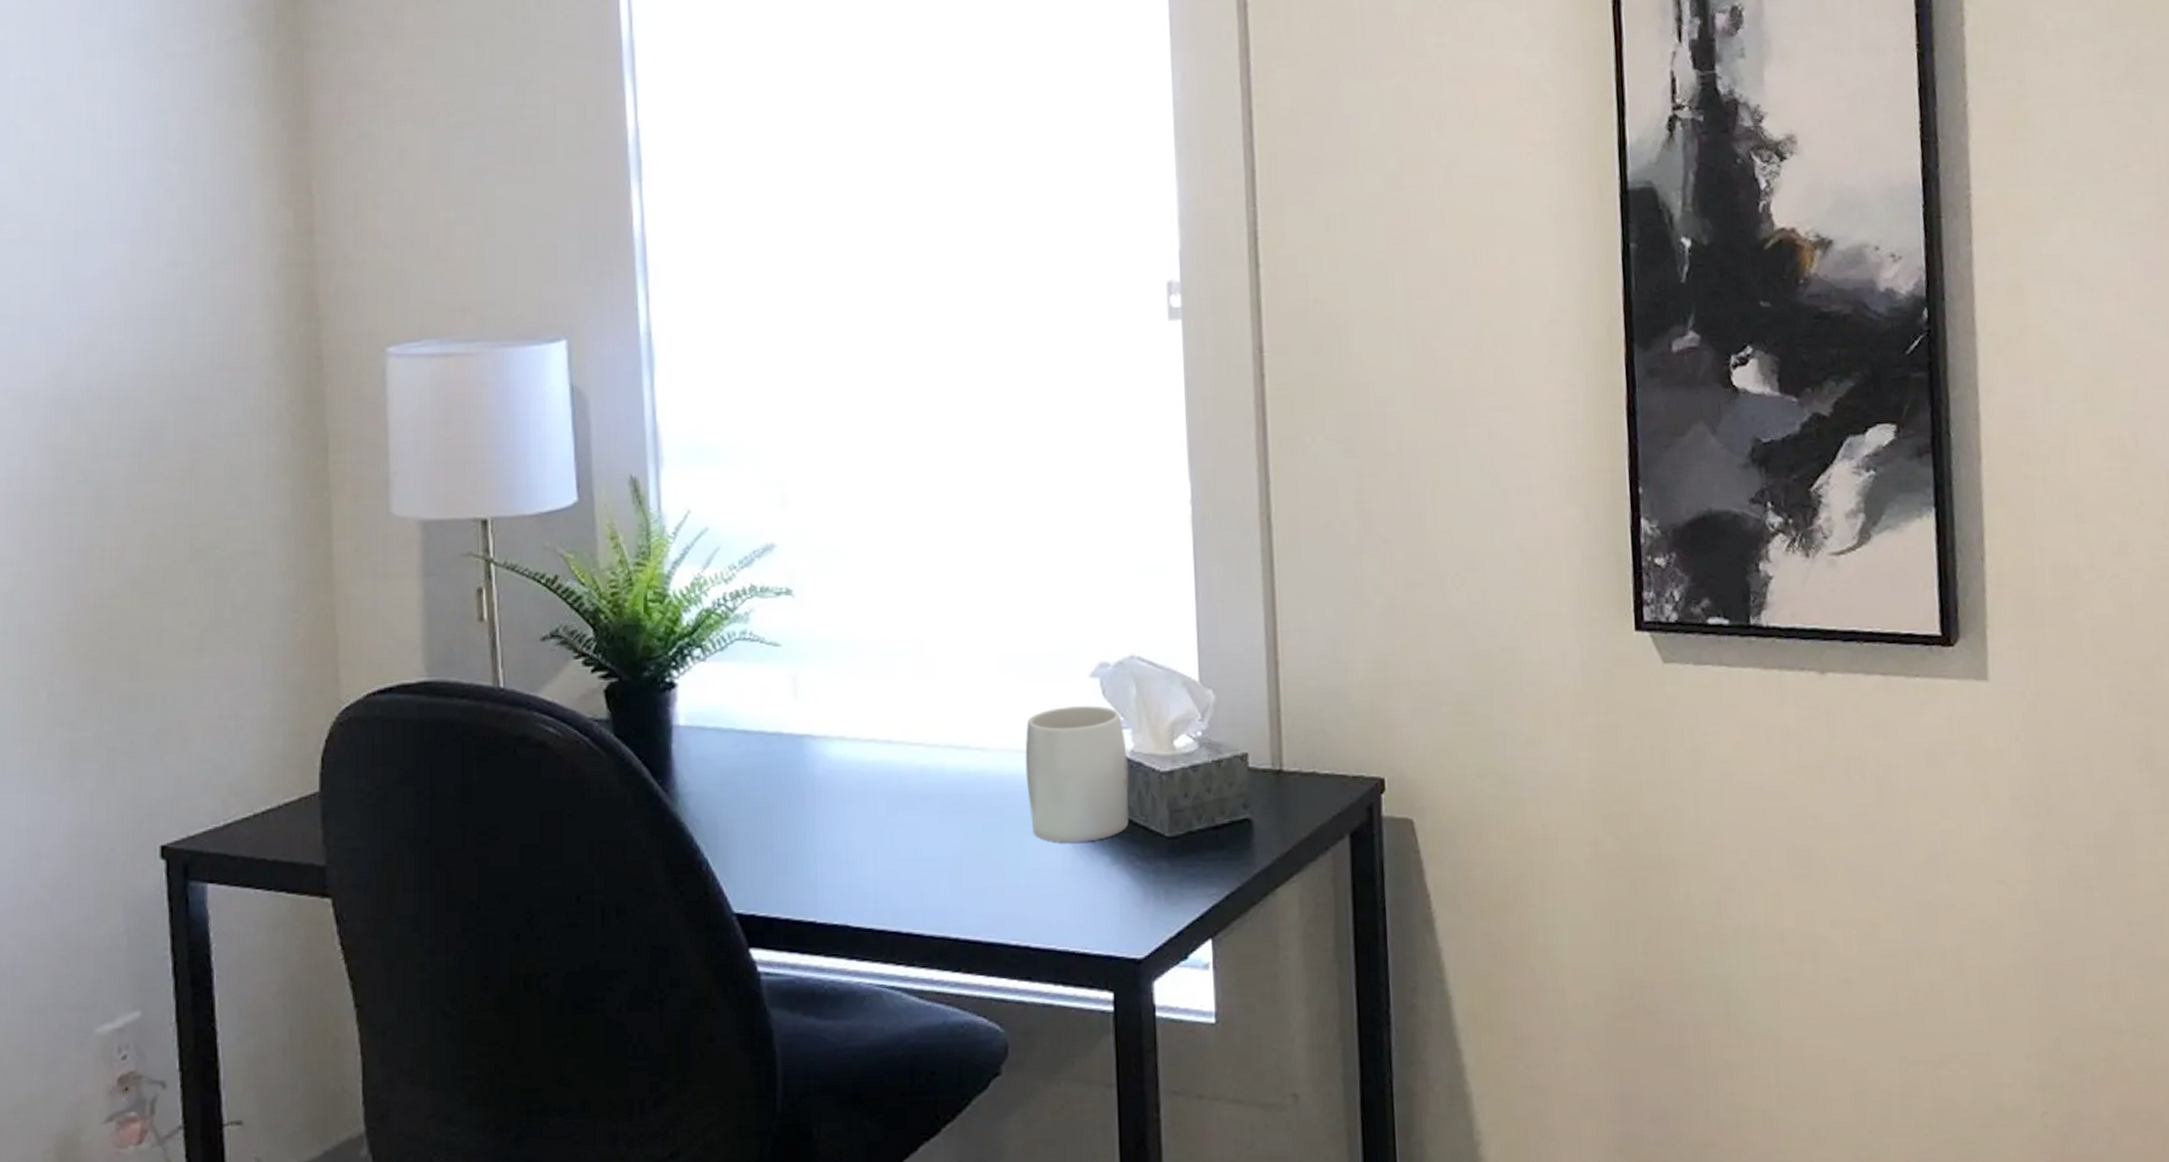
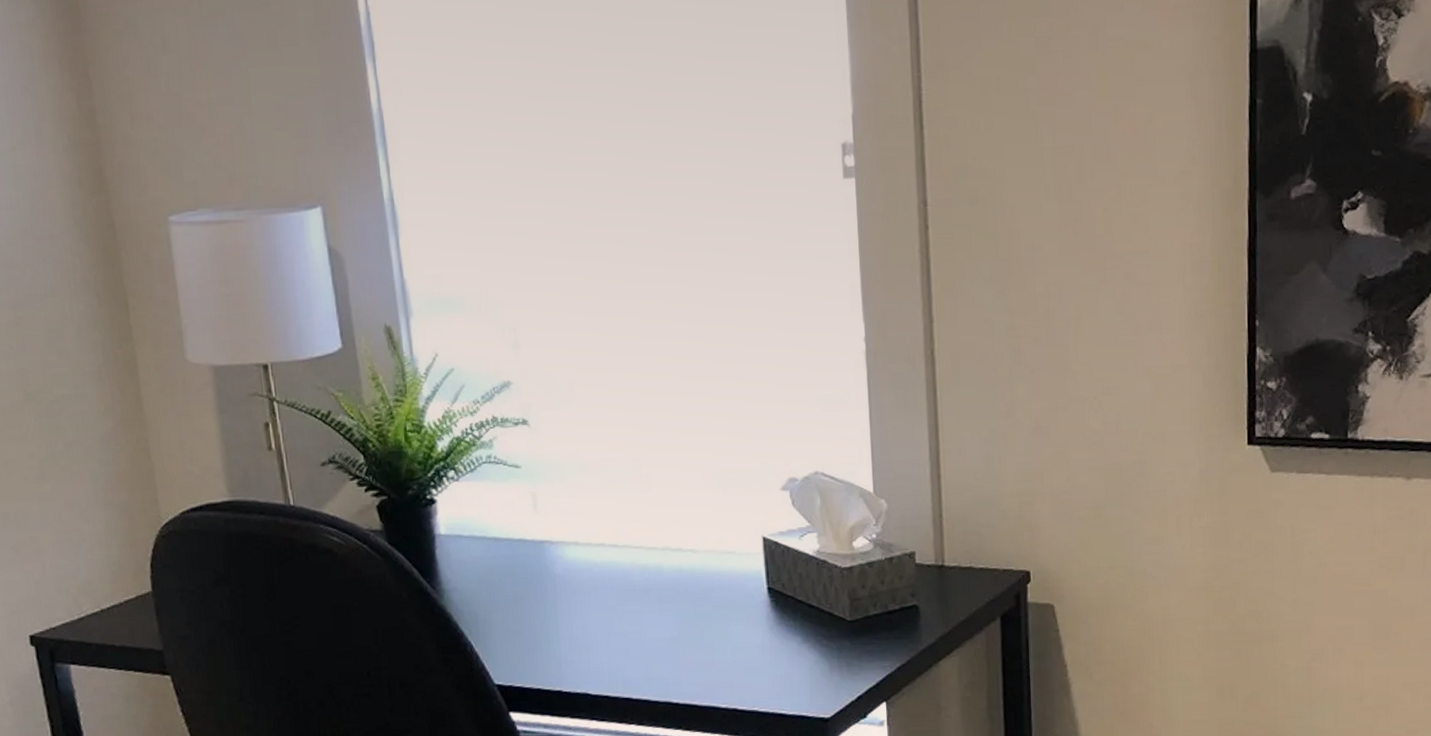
mug: present [1025,706,1129,843] -> none [728,514,816,626]

